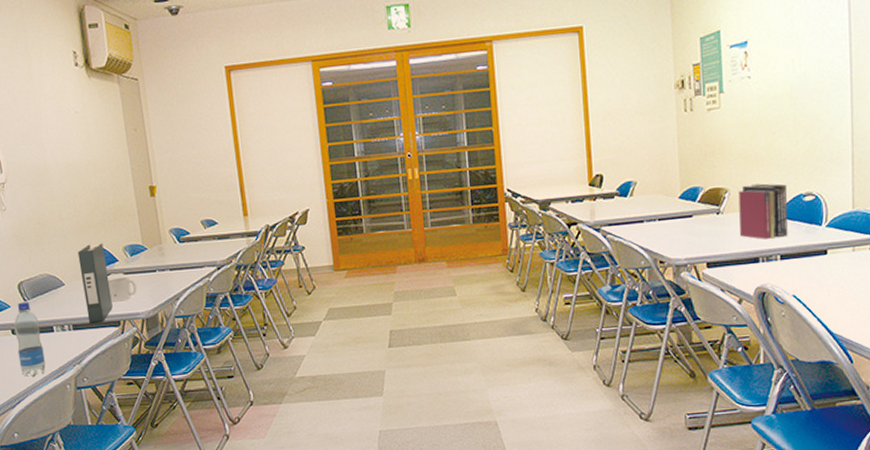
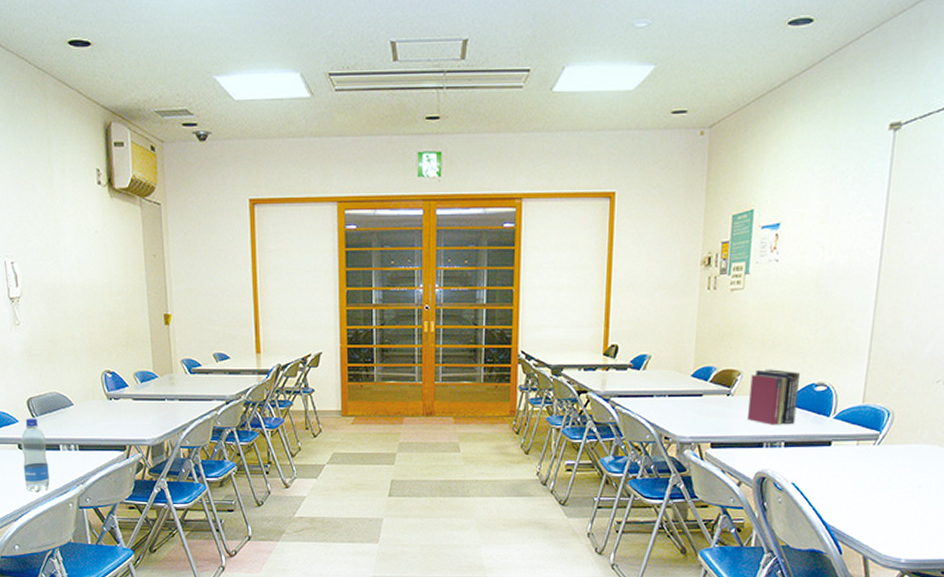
binder: present [77,243,113,323] -> none [88,367,120,445]
mug: present [108,276,137,303] -> none [117,402,145,428]

